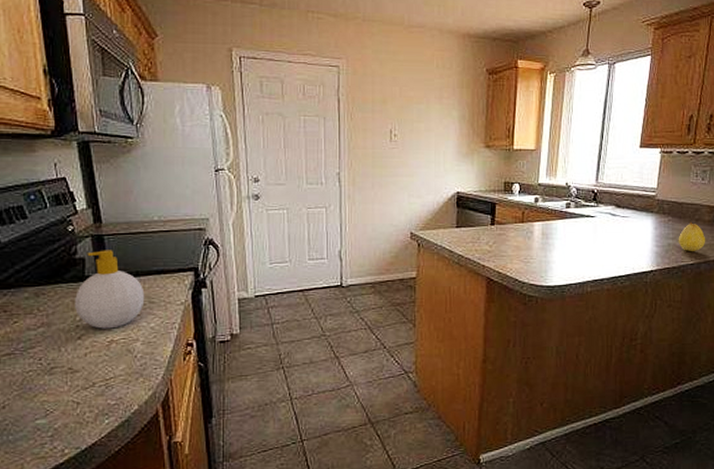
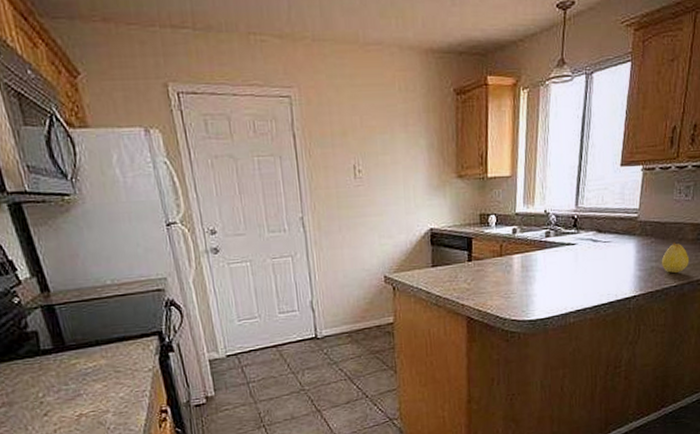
soap bottle: present [75,250,145,329] -> none [34,320,110,404]

